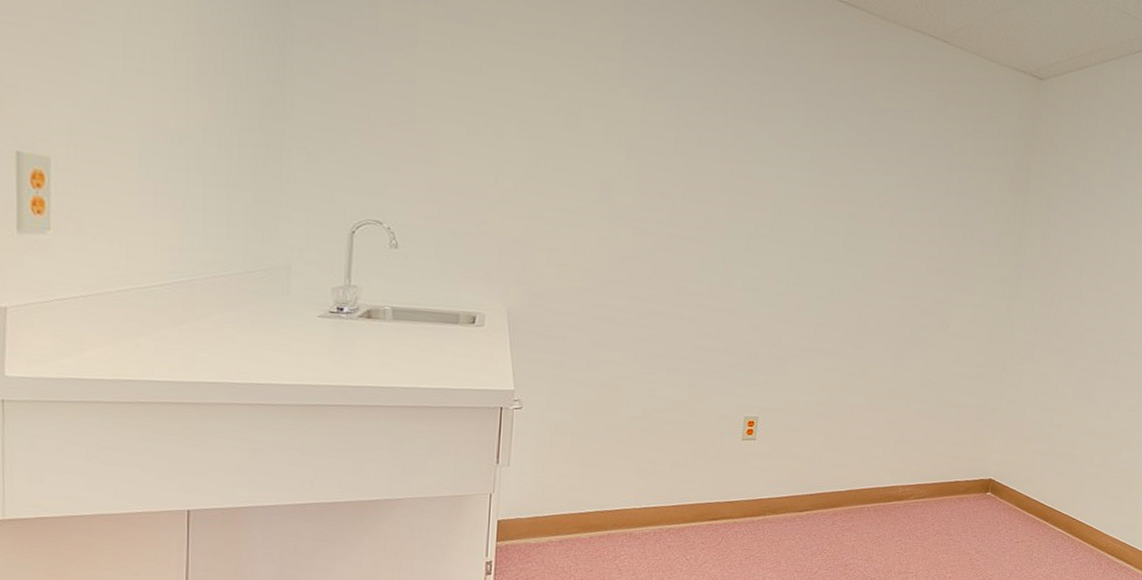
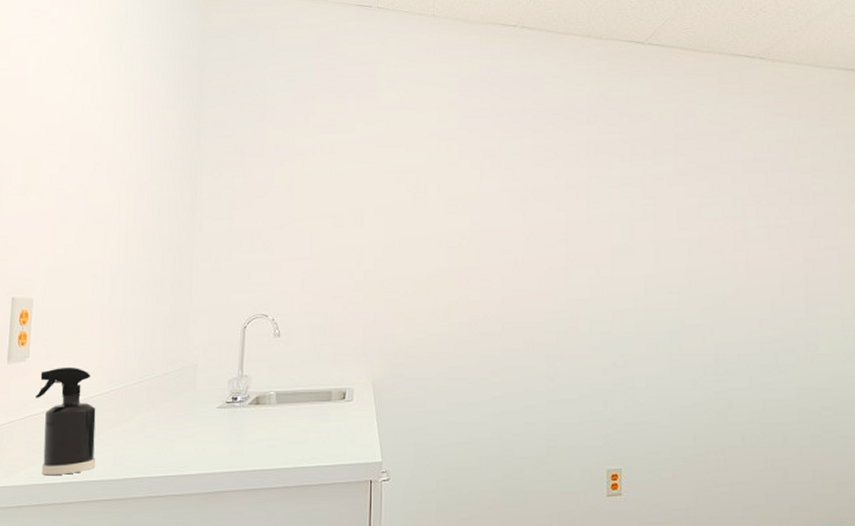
spray bottle: none [64,247,158,371] -> present [35,368,96,476]

